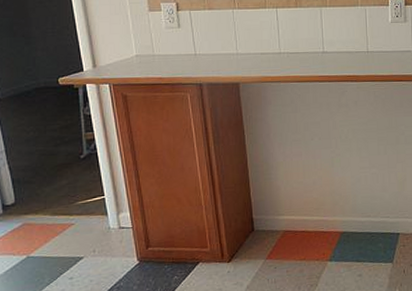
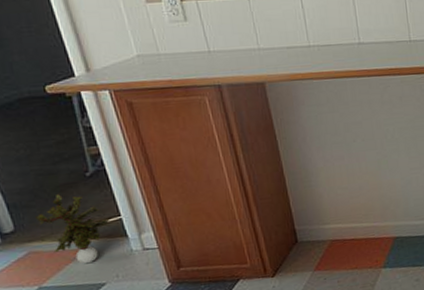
potted plant: none [33,172,95,238] -> present [34,193,110,264]

